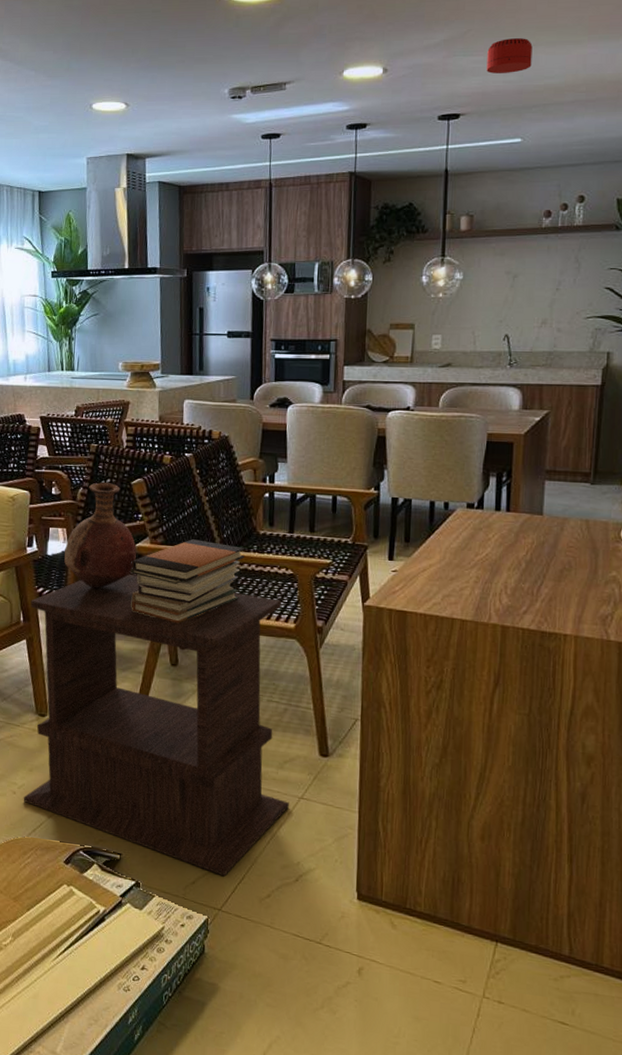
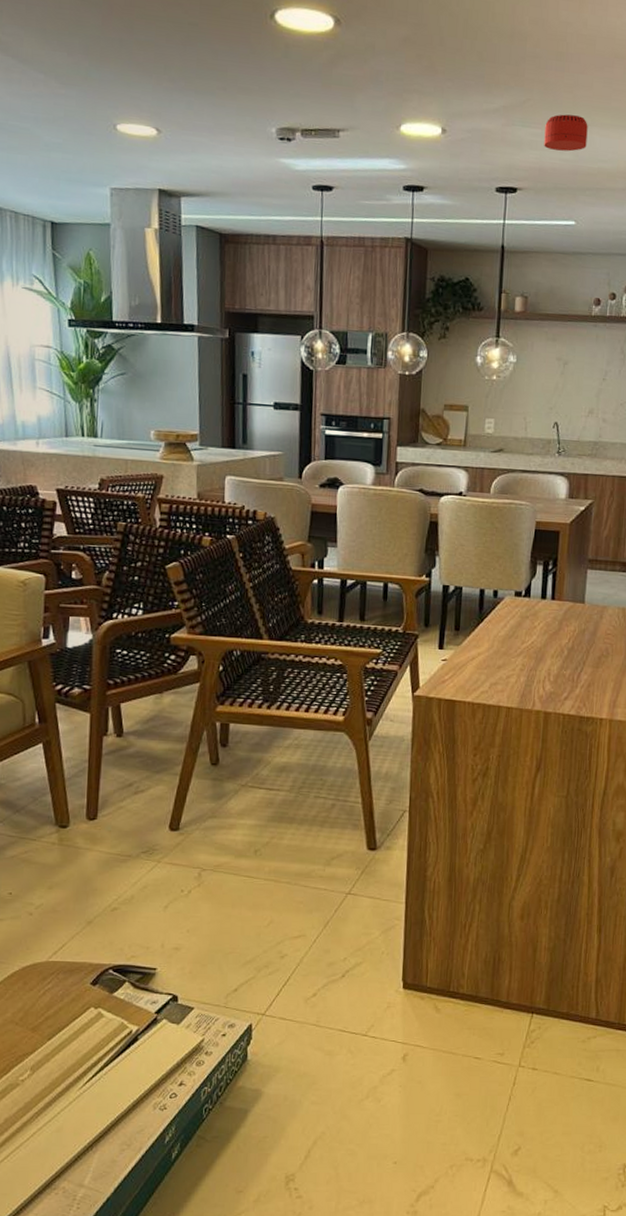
side table: present [23,574,289,877] -> none [41,668,336,981]
vase: present [64,482,136,589] -> none [87,566,172,684]
book stack: present [130,539,245,623] -> none [165,629,292,719]

